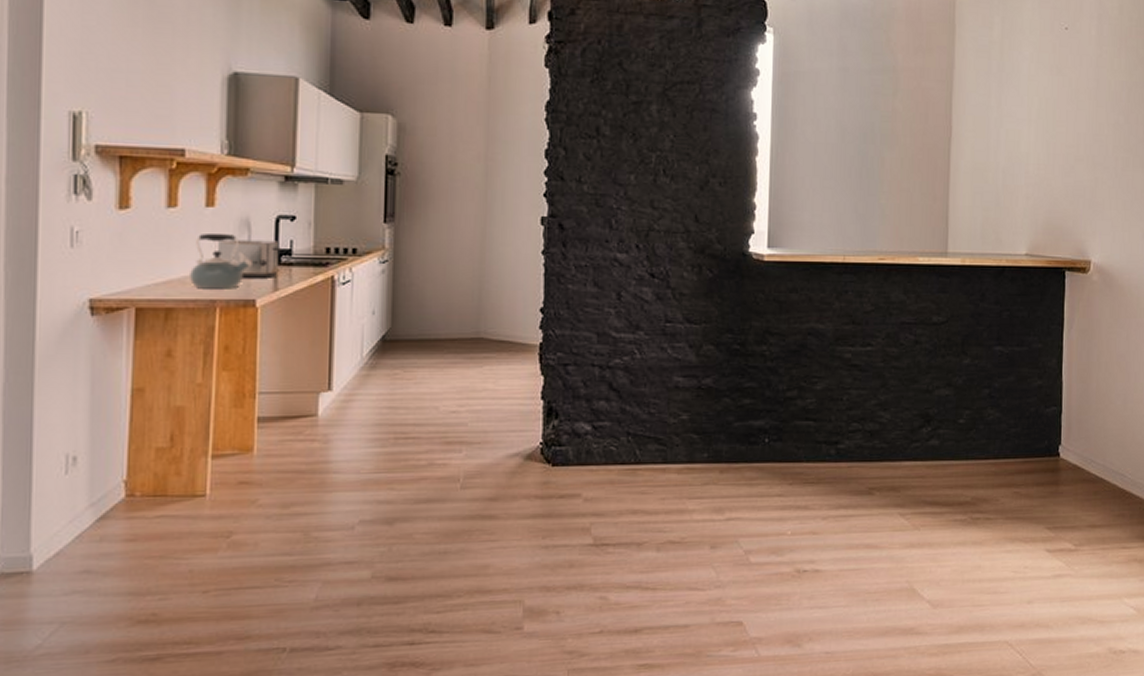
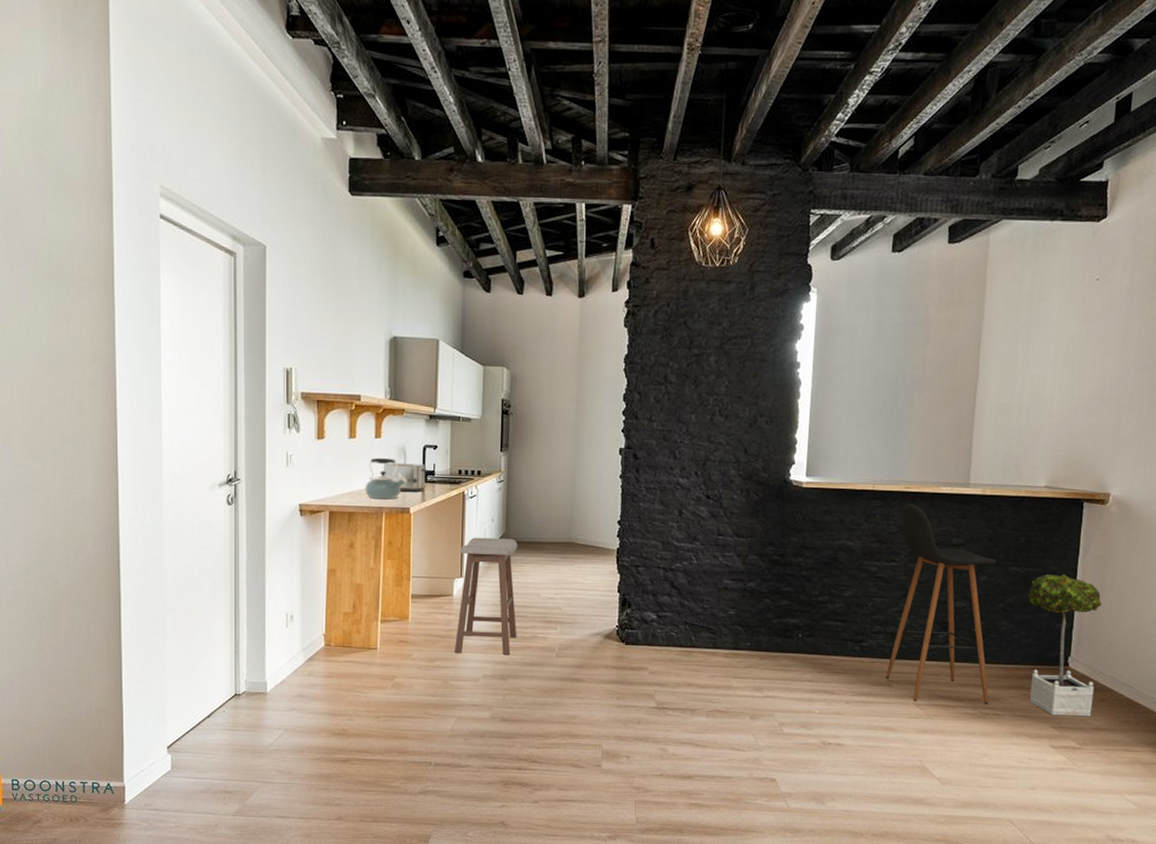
bar stool: none [319,336,408,493] -> present [454,537,518,655]
bar stool: none [866,277,980,510] -> present [886,503,996,705]
potted tree: none [1014,352,1089,515] -> present [1028,574,1101,717]

